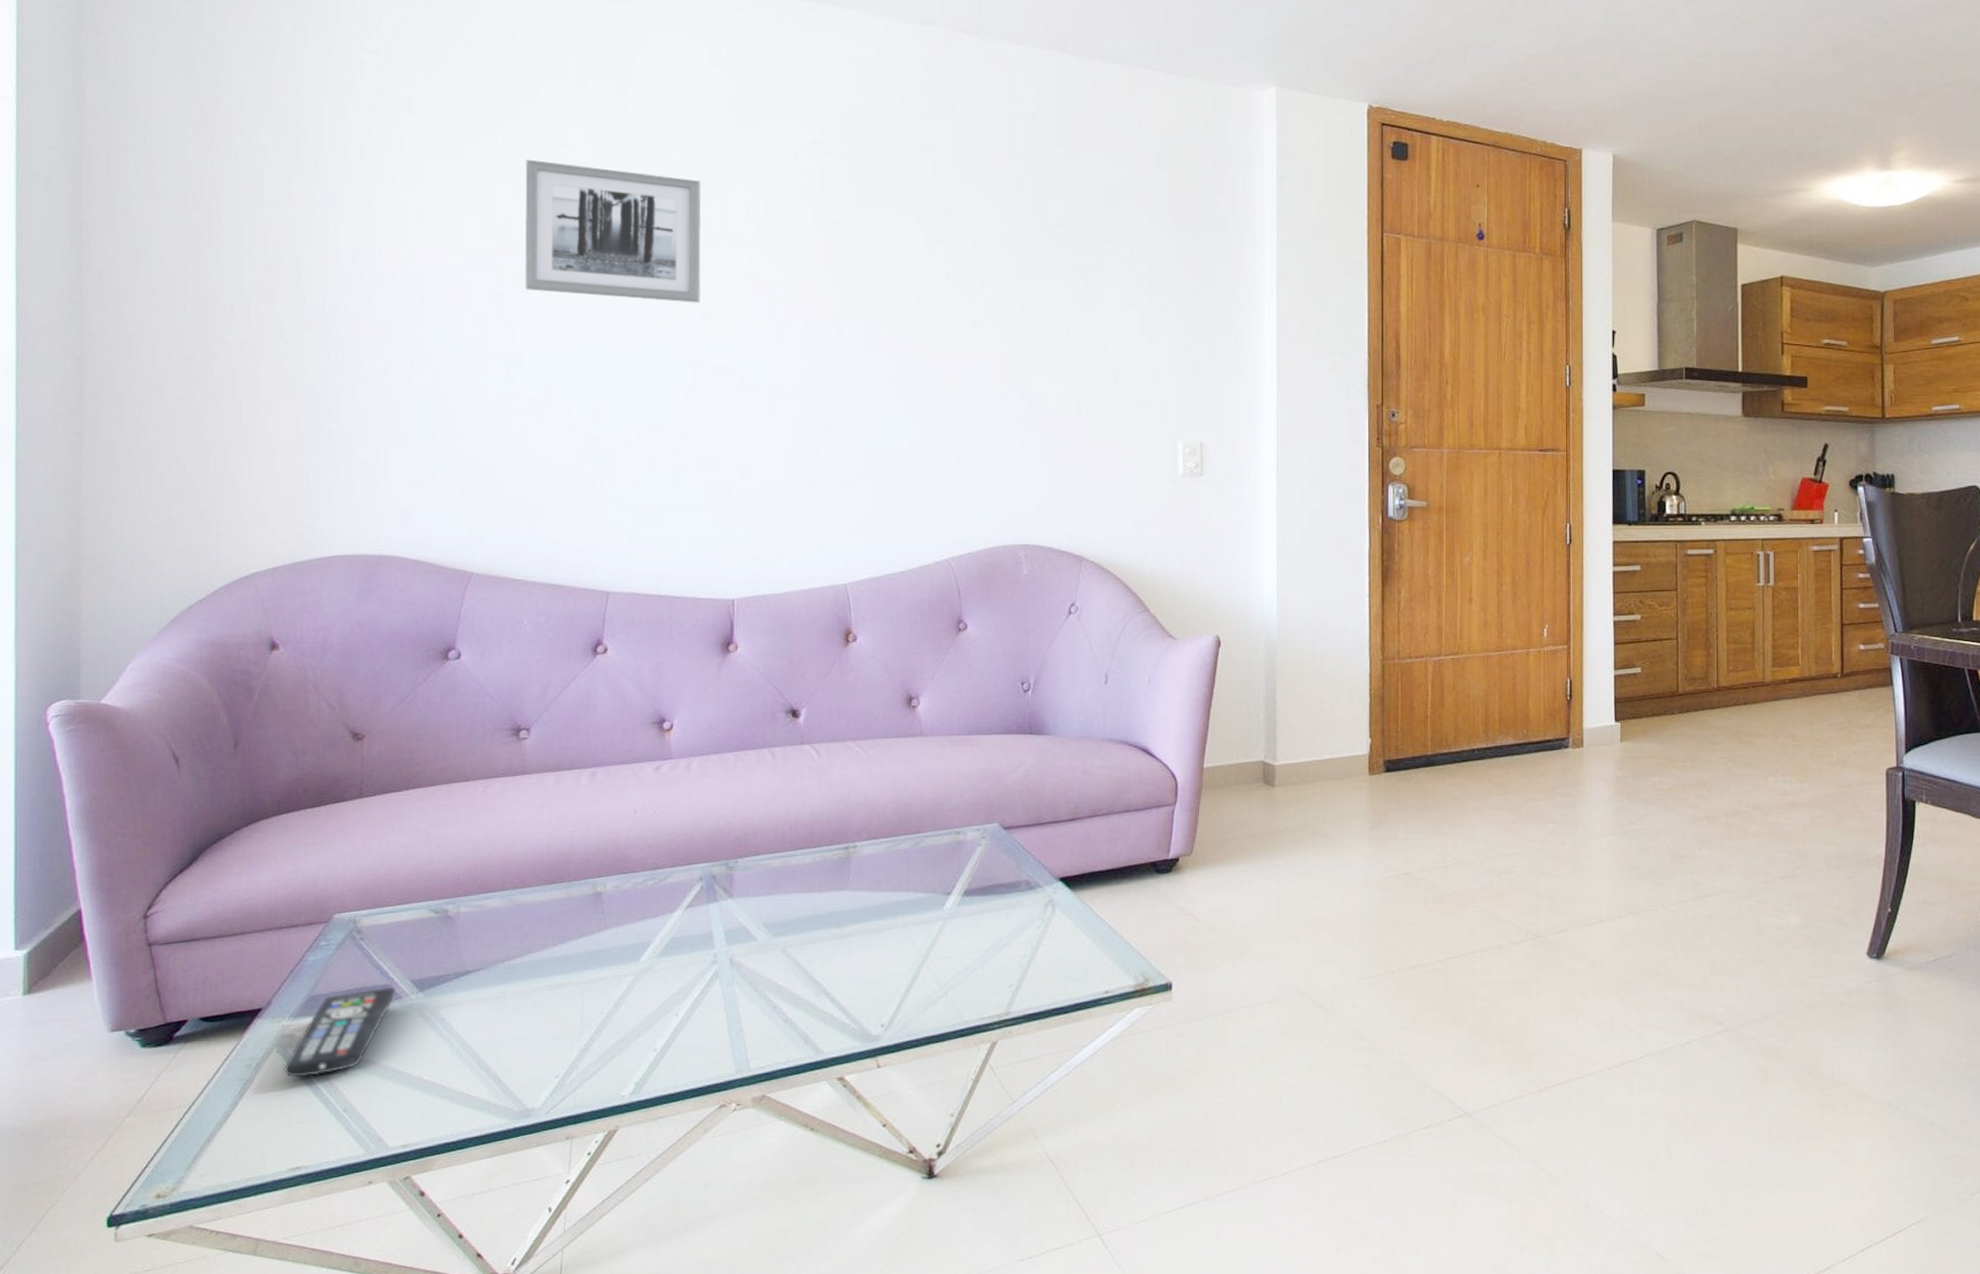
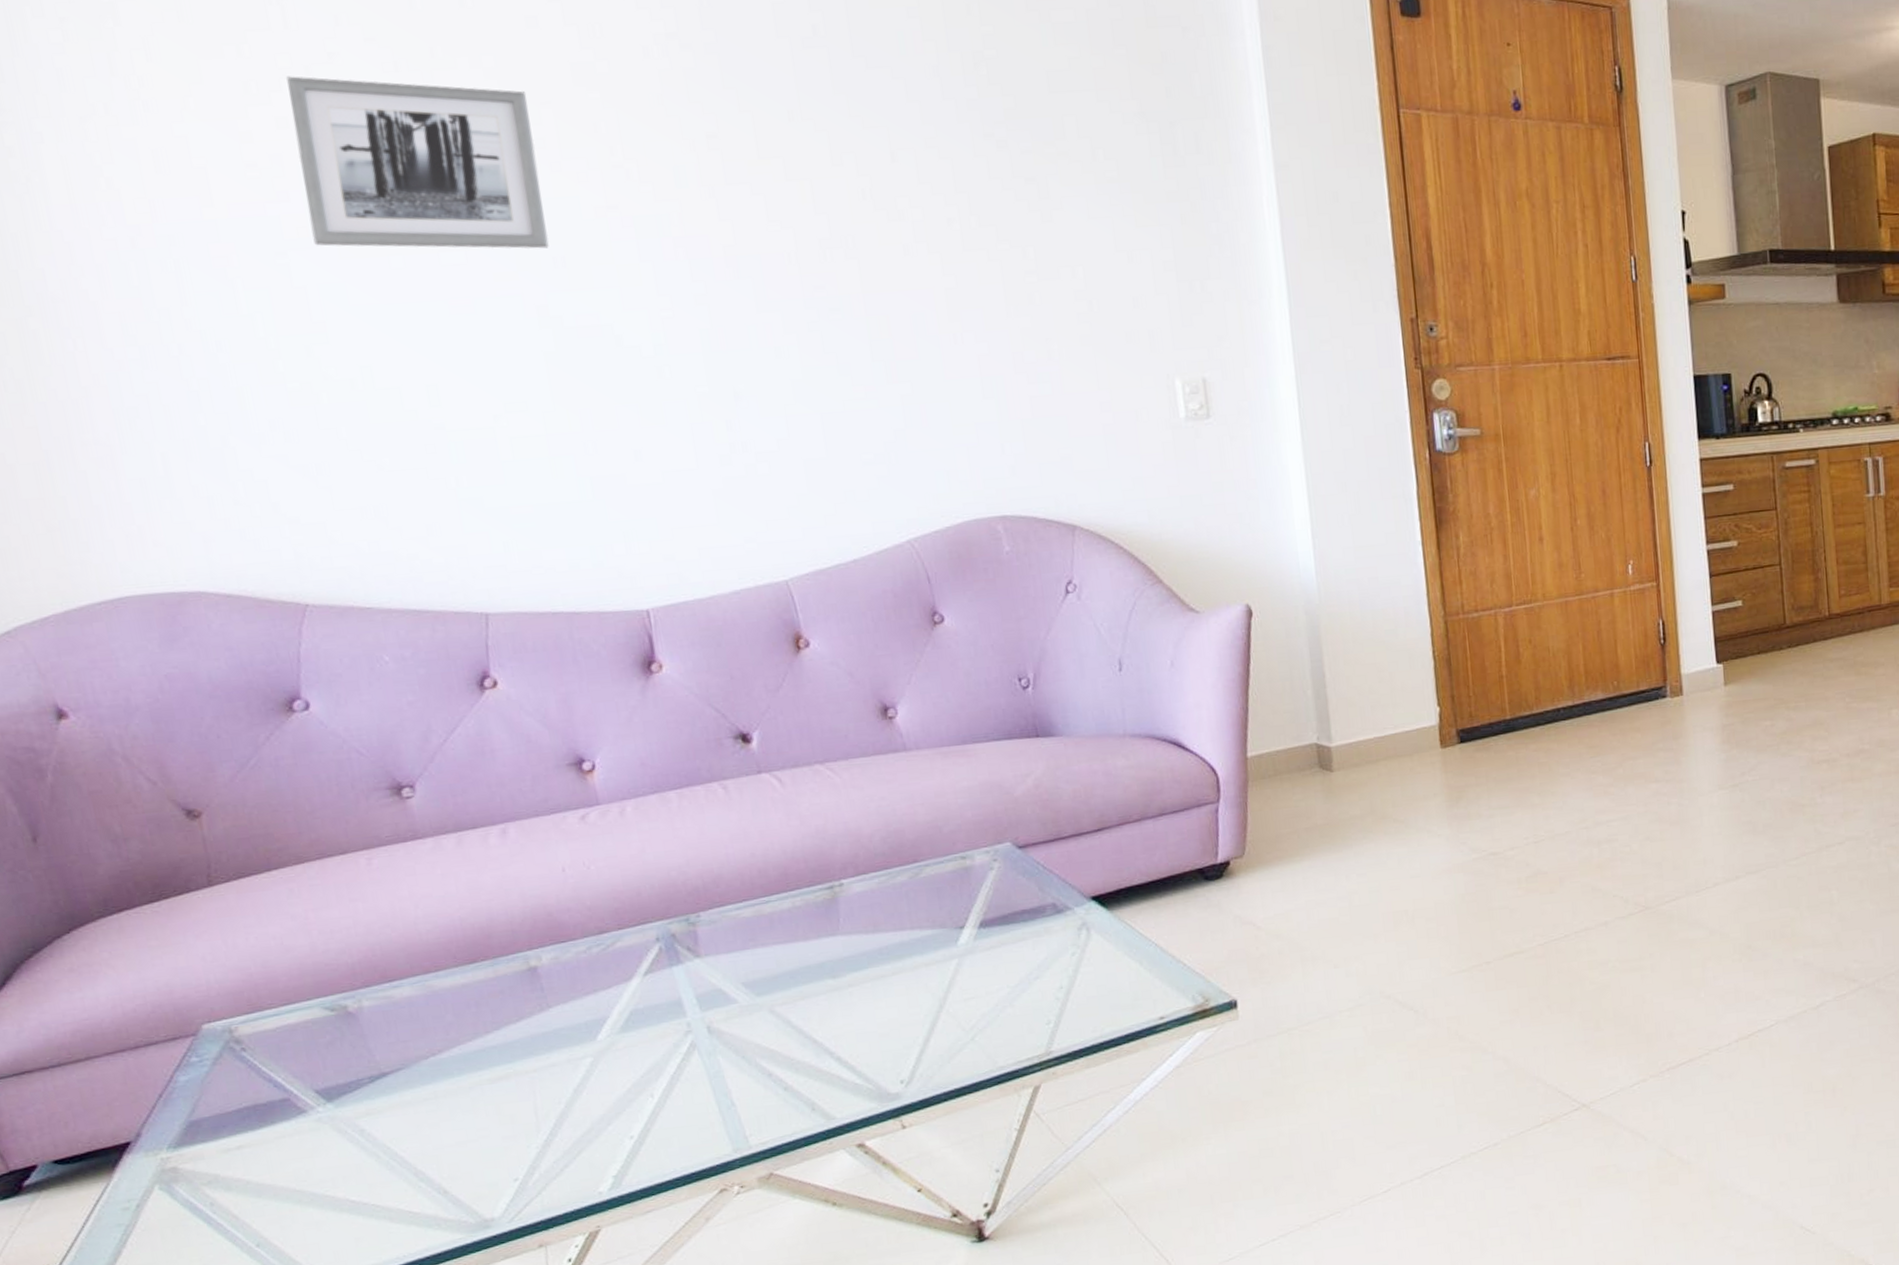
remote control: present [283,987,396,1077] -> none [171,1100,298,1216]

